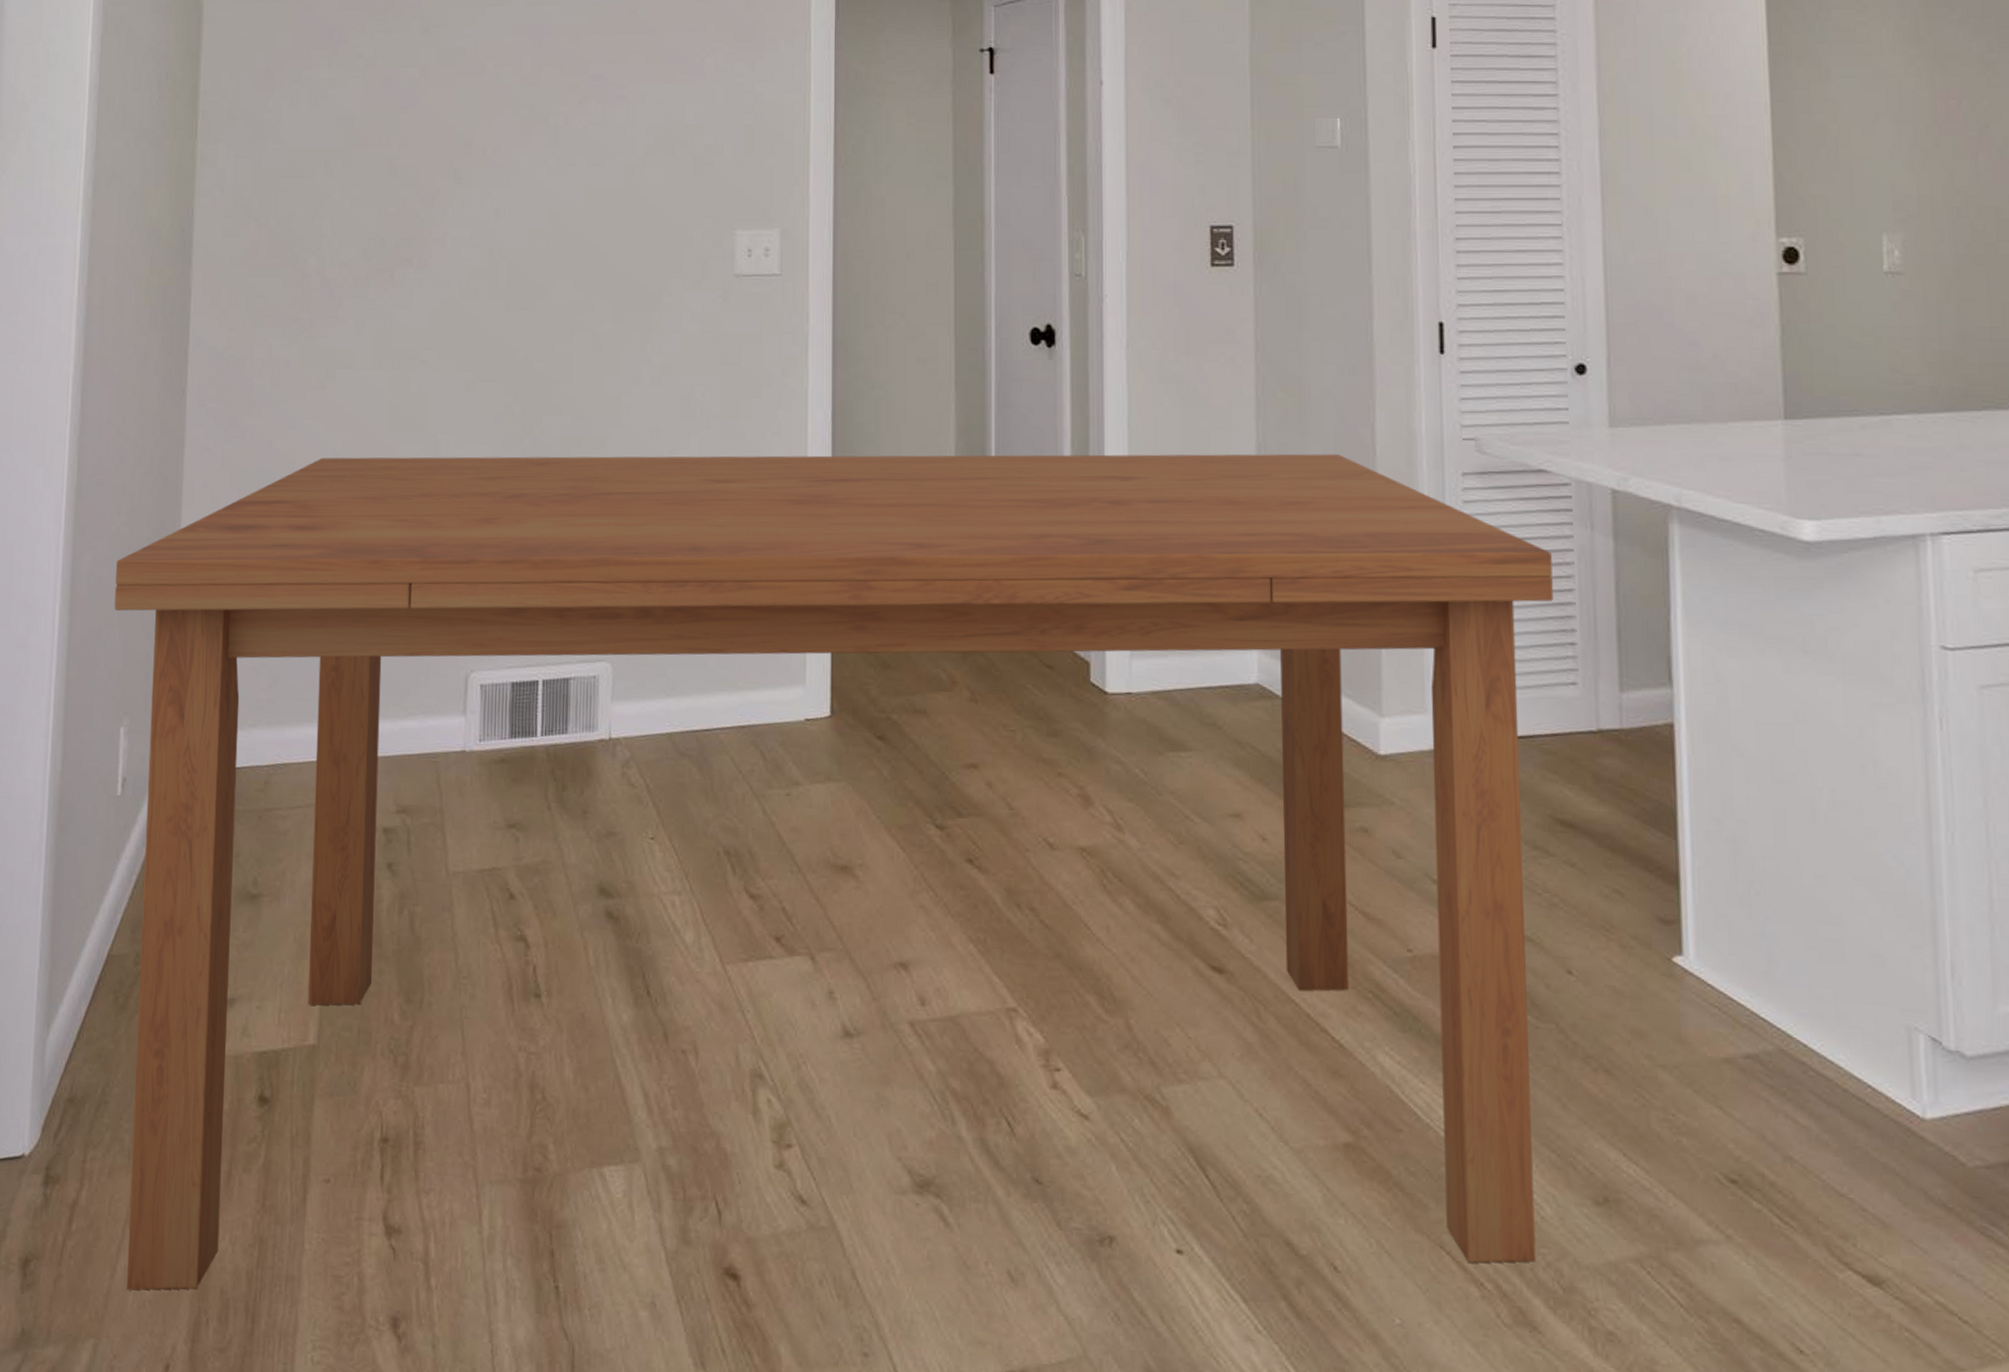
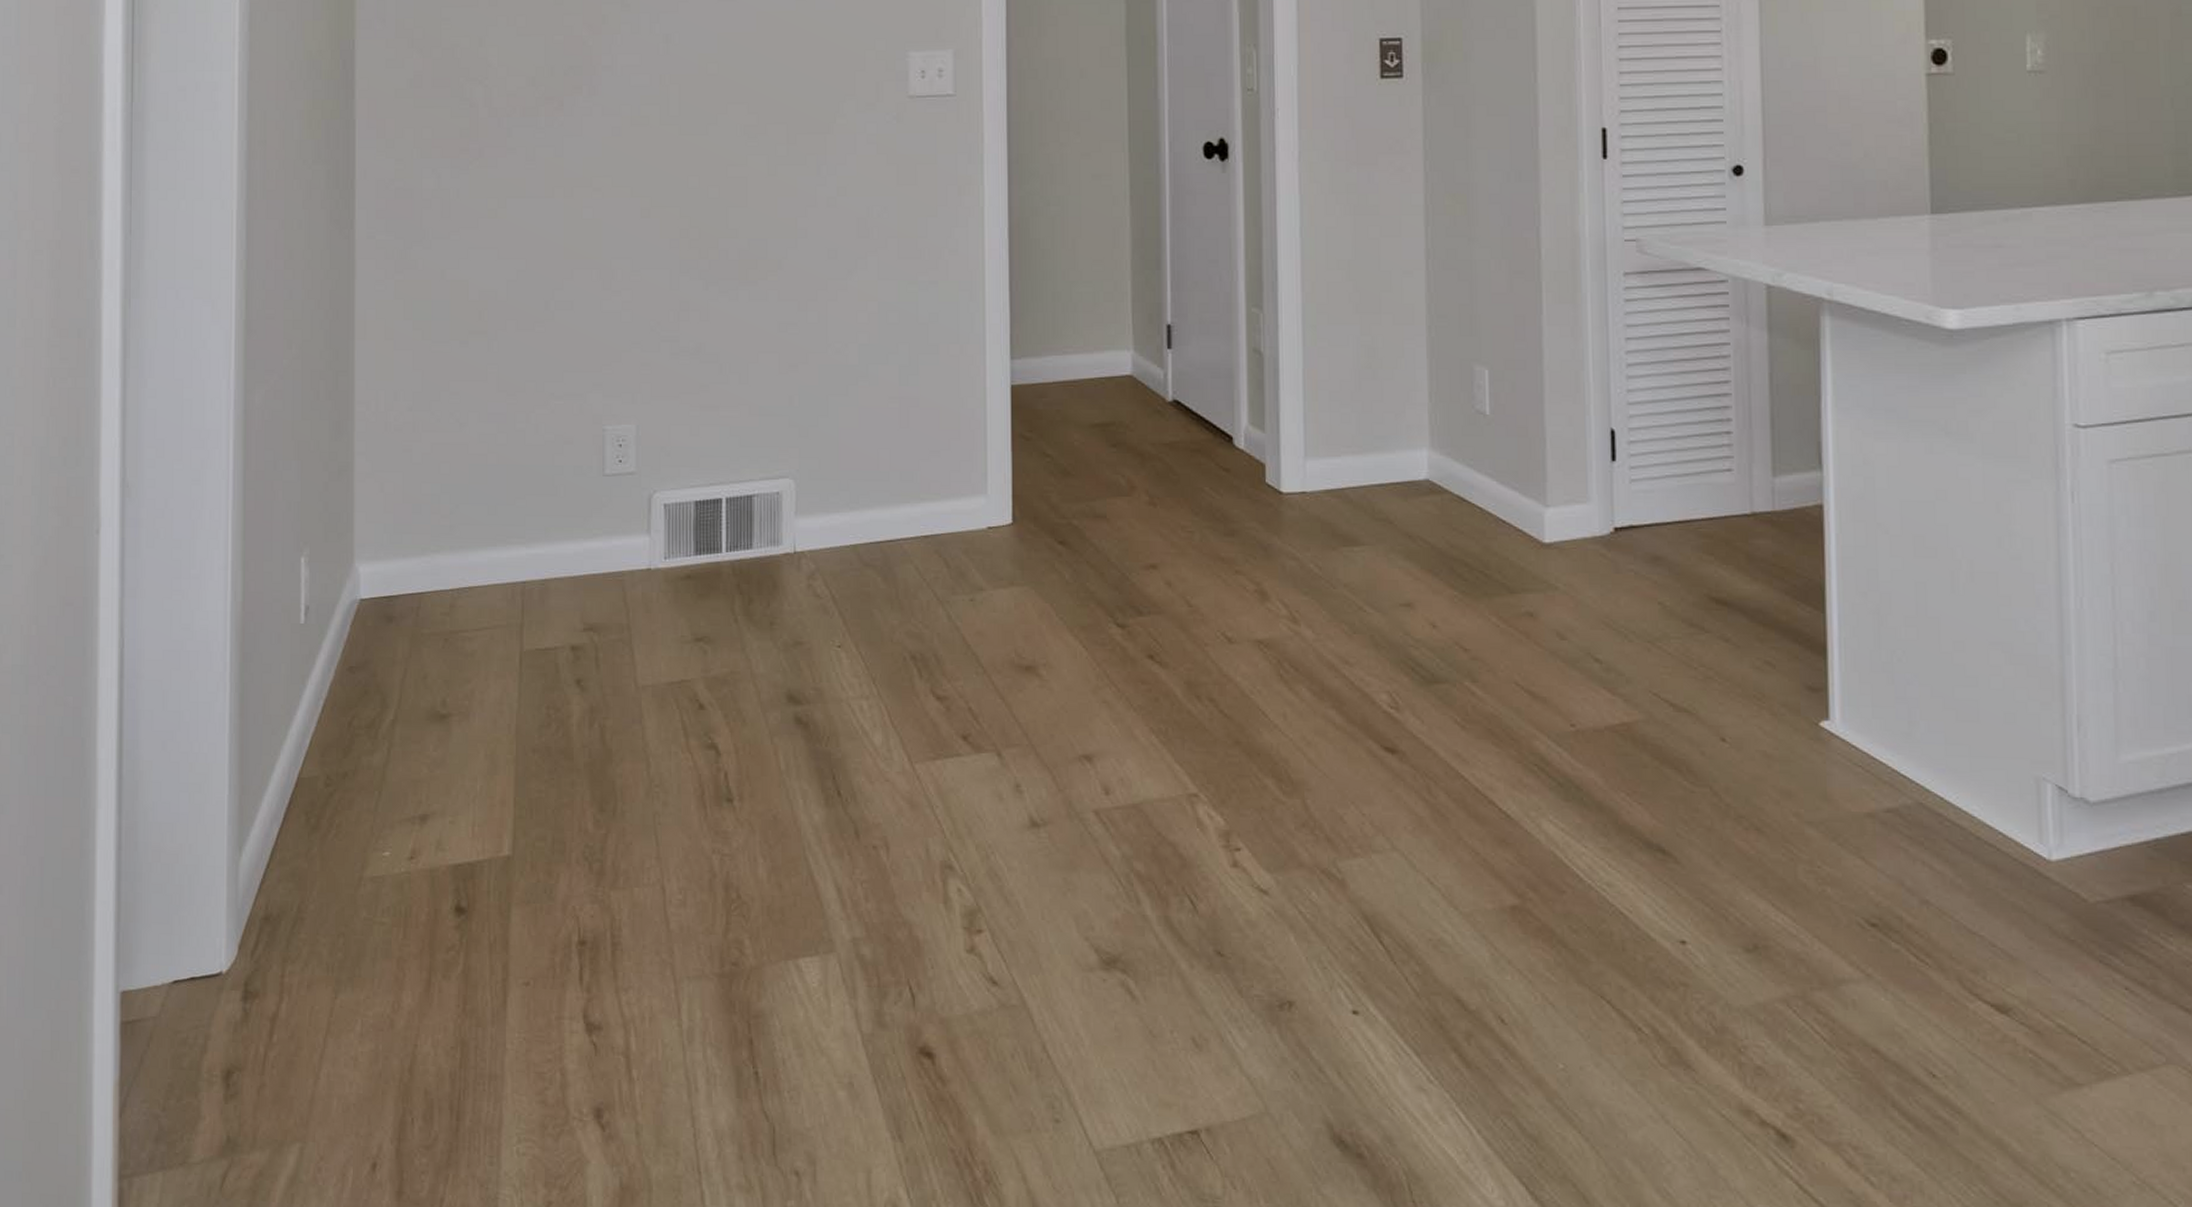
dining table: present [114,453,1553,1291] -> none [290,258,1710,1095]

